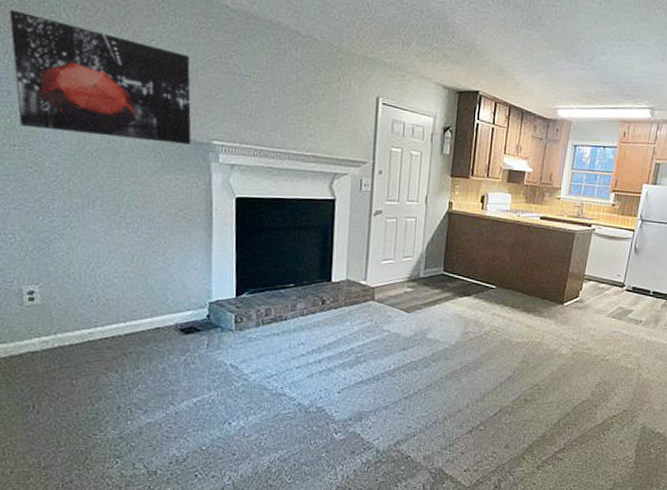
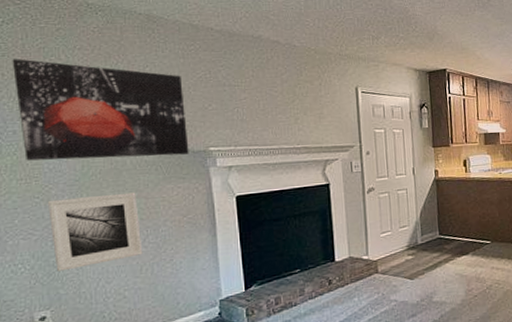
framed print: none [41,172,136,248] -> present [48,192,143,271]

